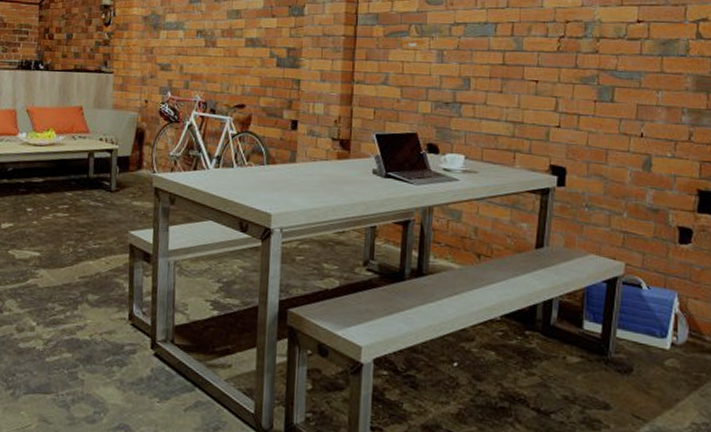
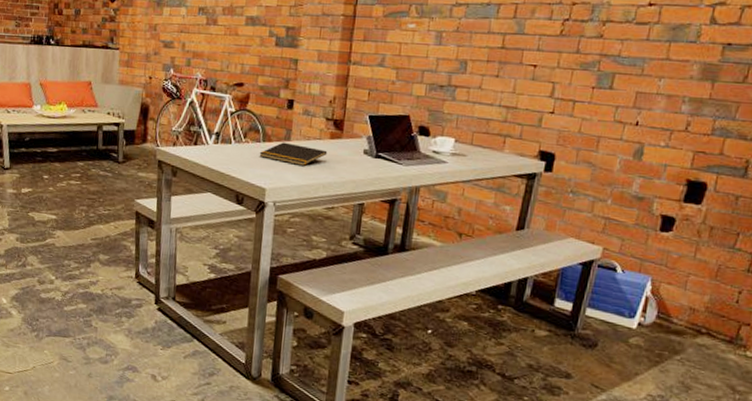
notepad: none [263,164,335,188] -> present [259,142,328,166]

